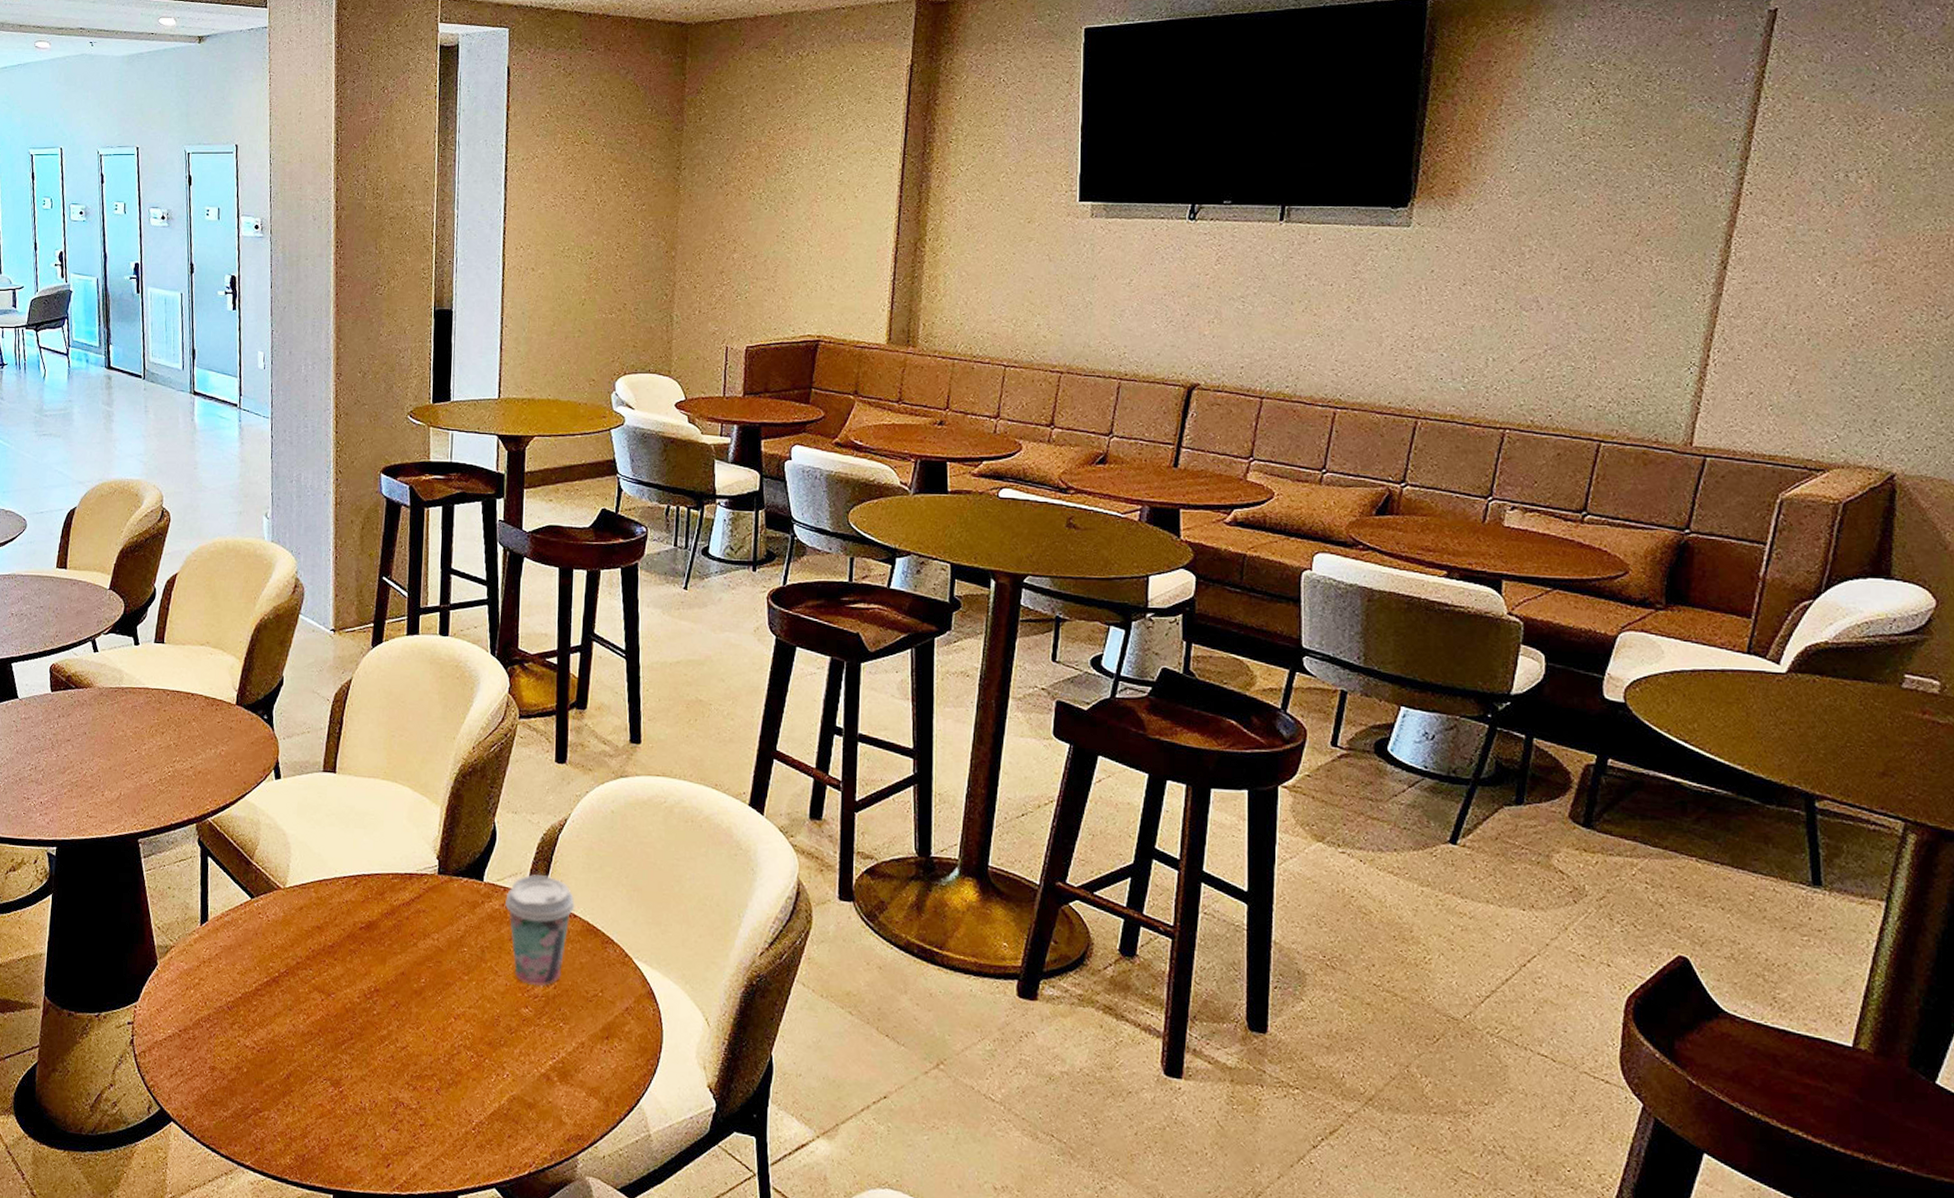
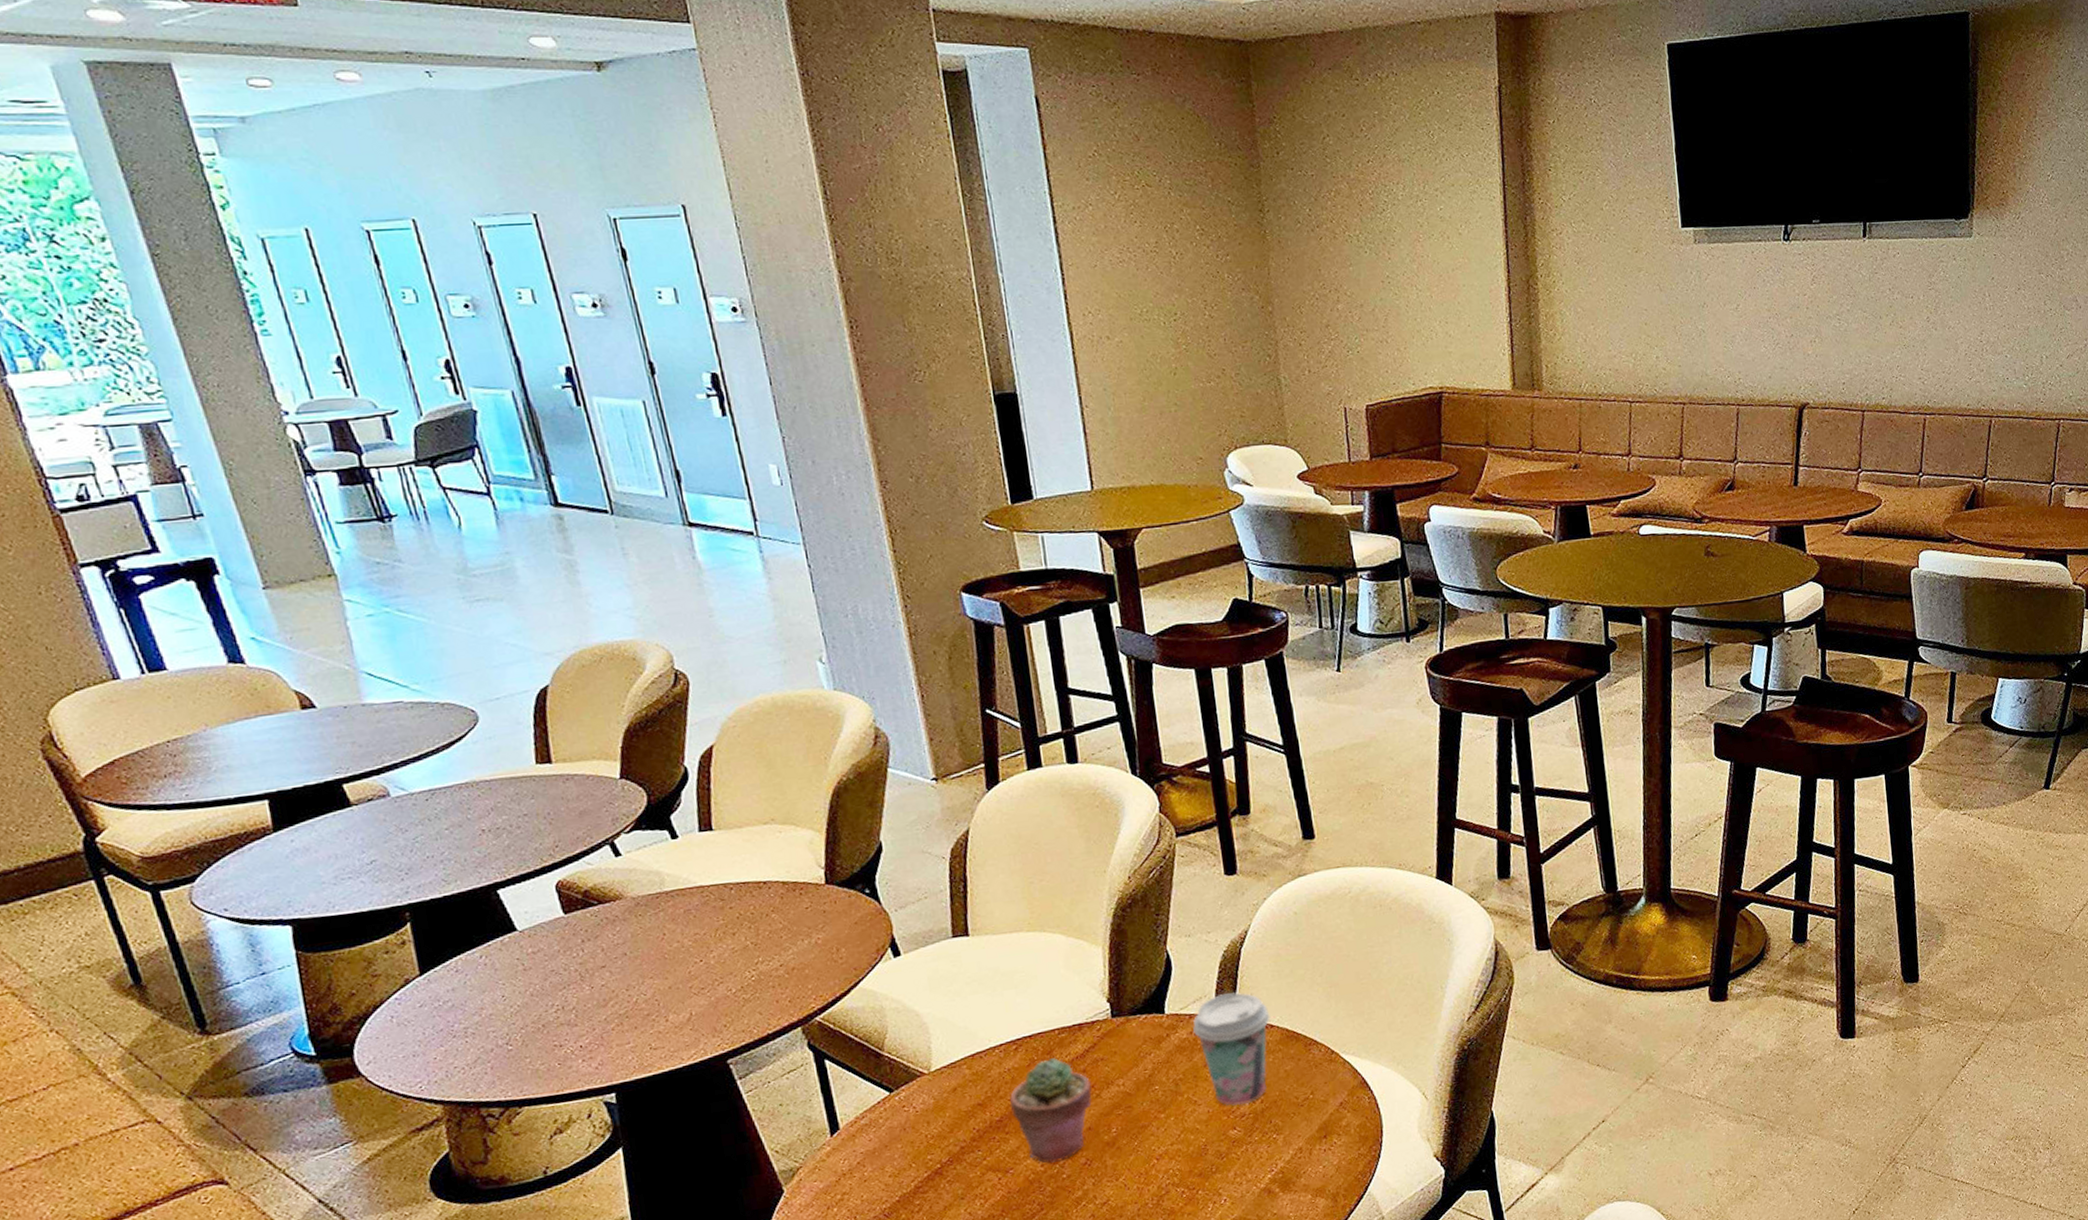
potted succulent: none [342,899,411,998] -> present [1009,1058,1092,1164]

